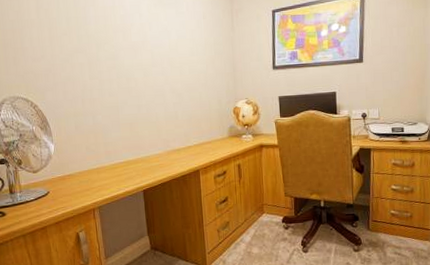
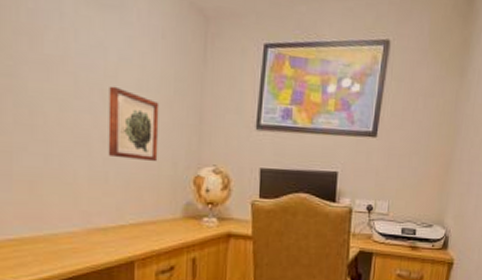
wall art: none [173,55,208,102] -> present [108,86,160,162]

